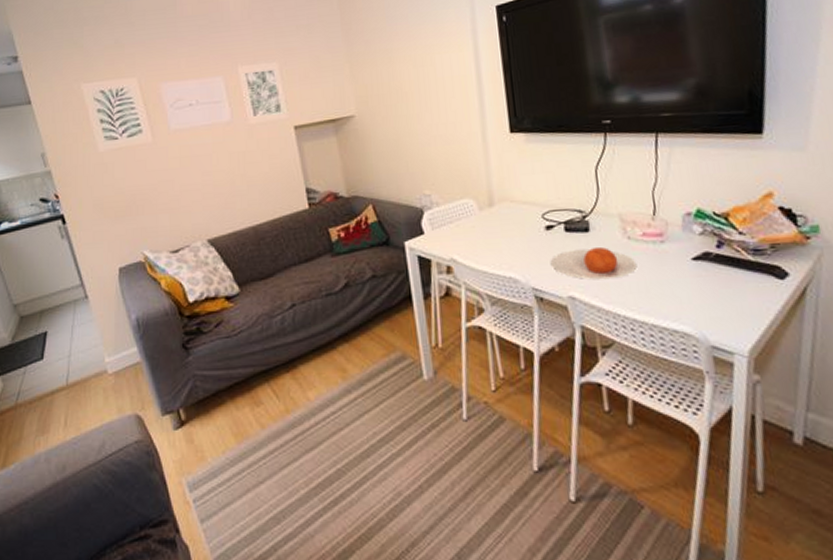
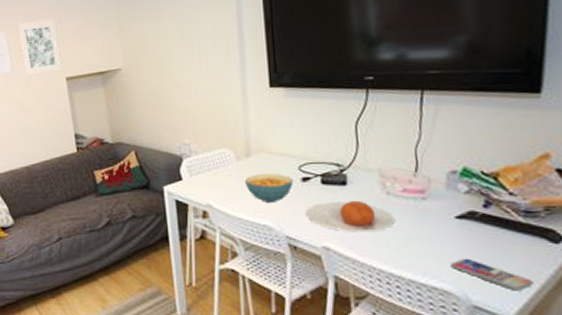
cereal bowl: none [488,223,537,254] -> present [244,174,293,202]
smartphone: none [690,299,764,329] -> present [451,258,533,291]

